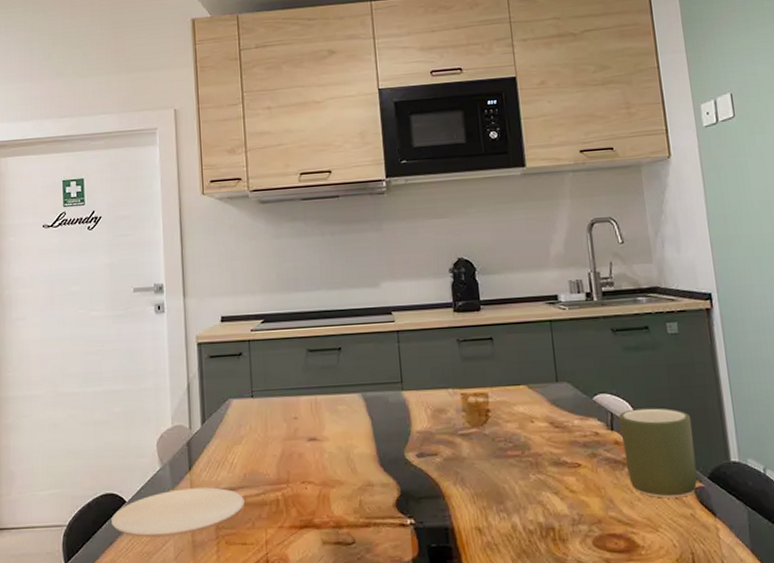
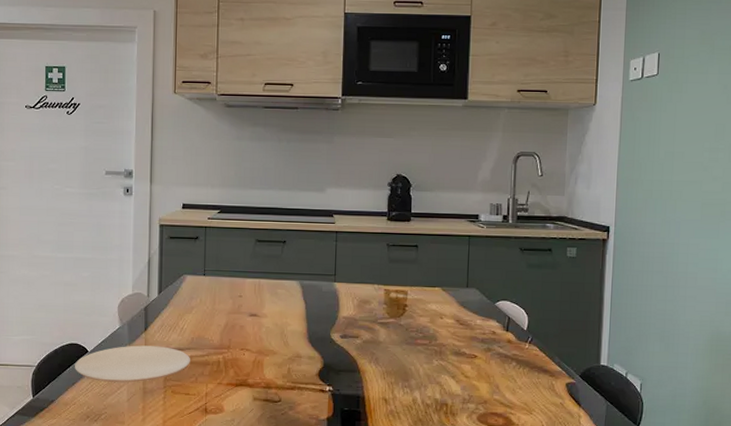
mug: present [619,407,698,499] -> none [514,316,574,390]

